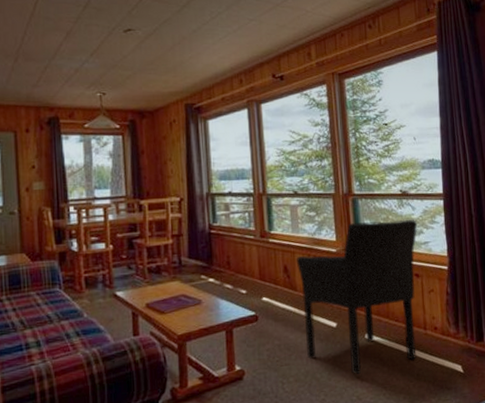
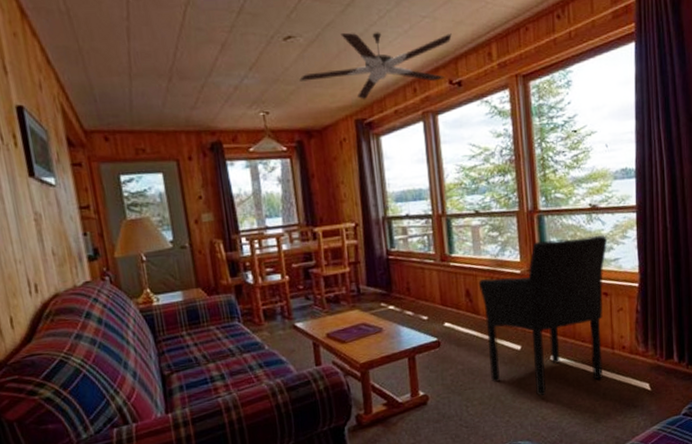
ceiling fan: none [136,28,276,88] -> present [299,32,452,100]

